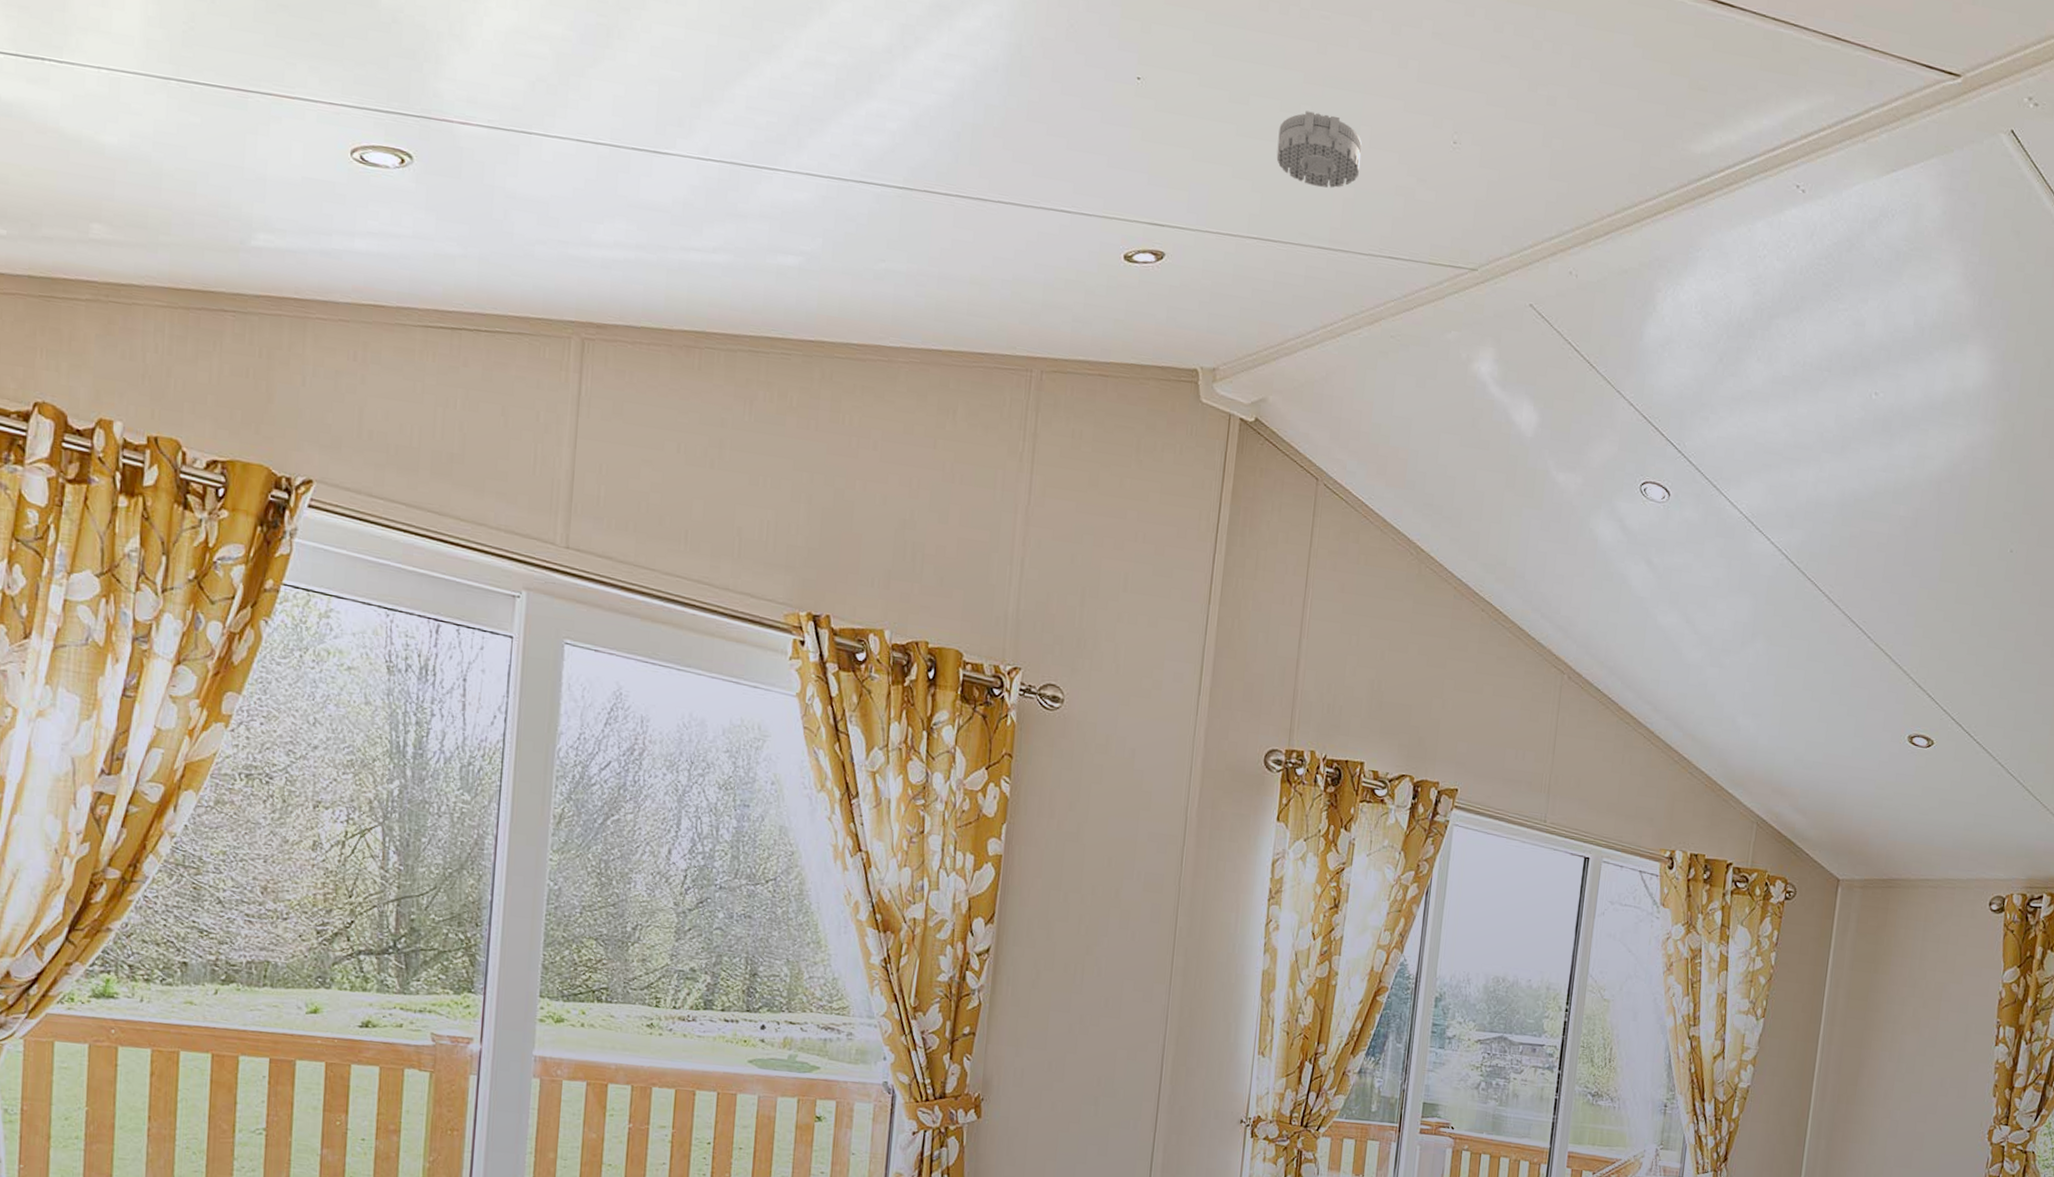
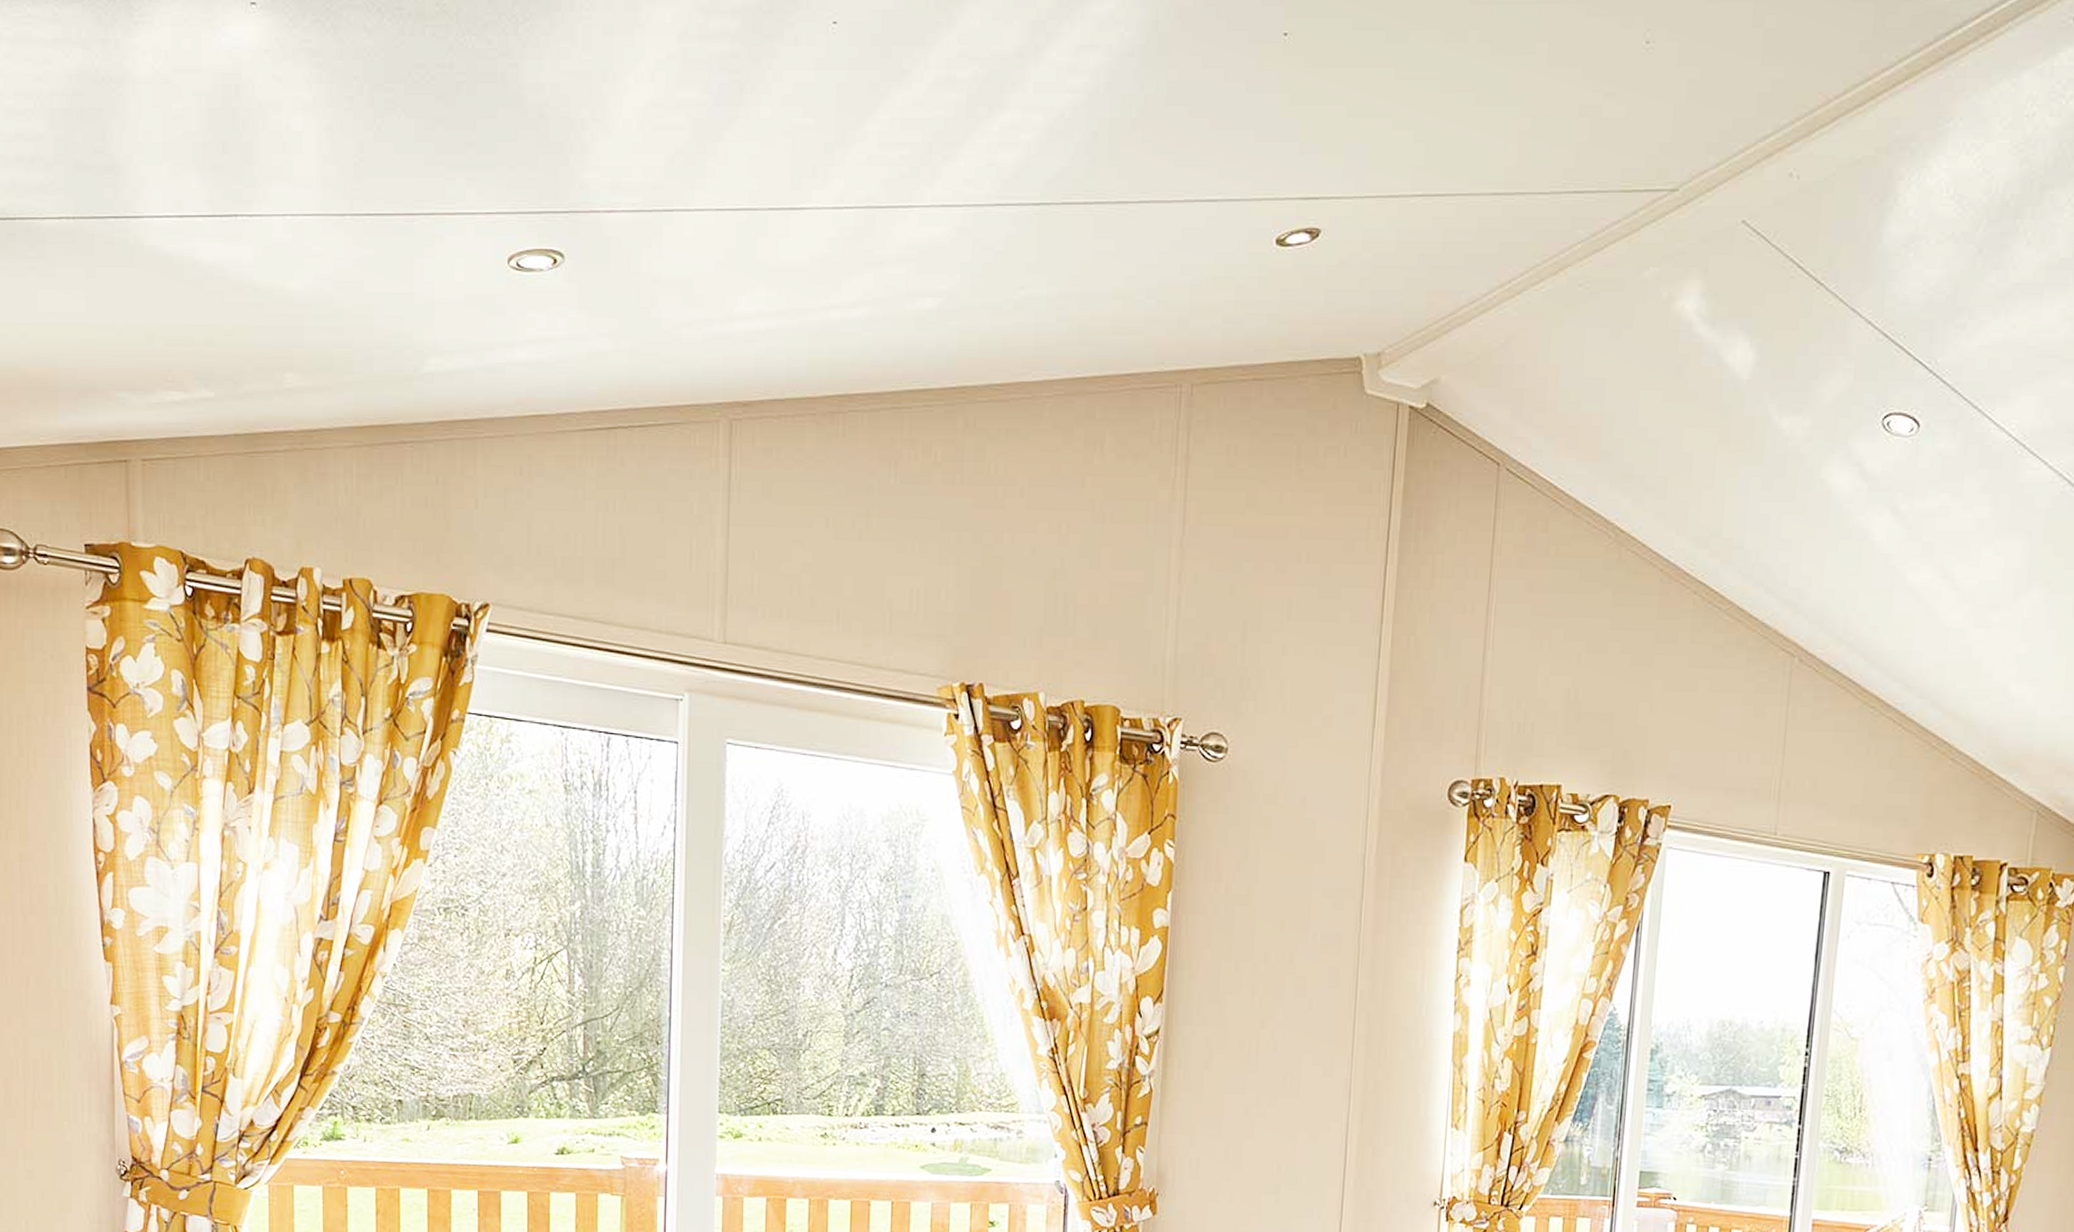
smoke detector: present [1276,111,1362,189] -> none [1441,36,1539,124]

